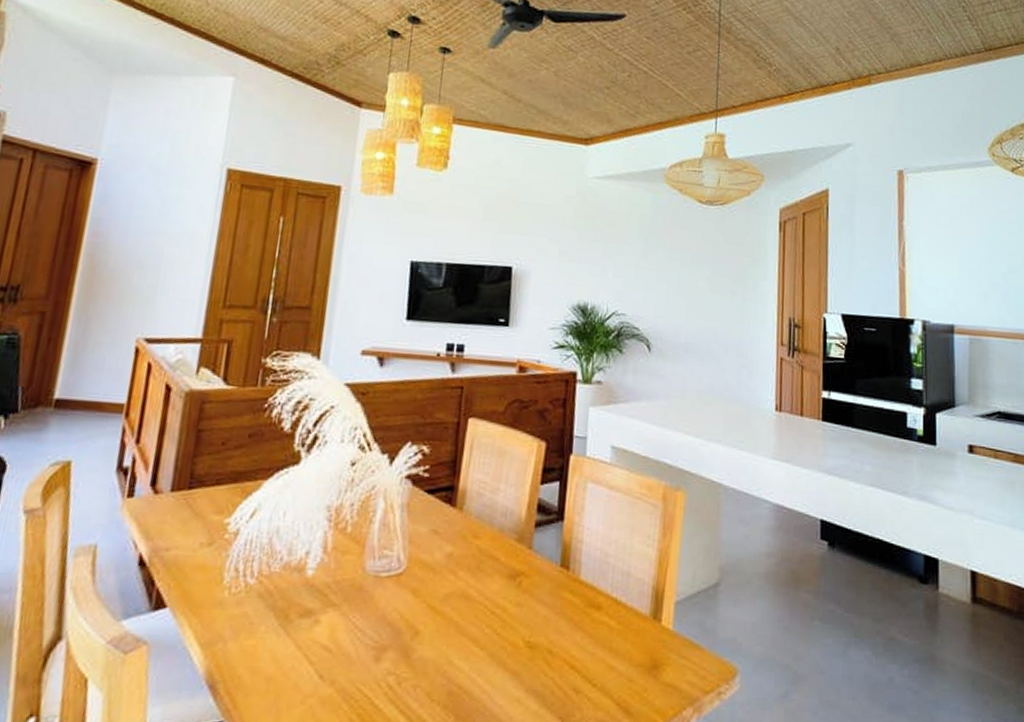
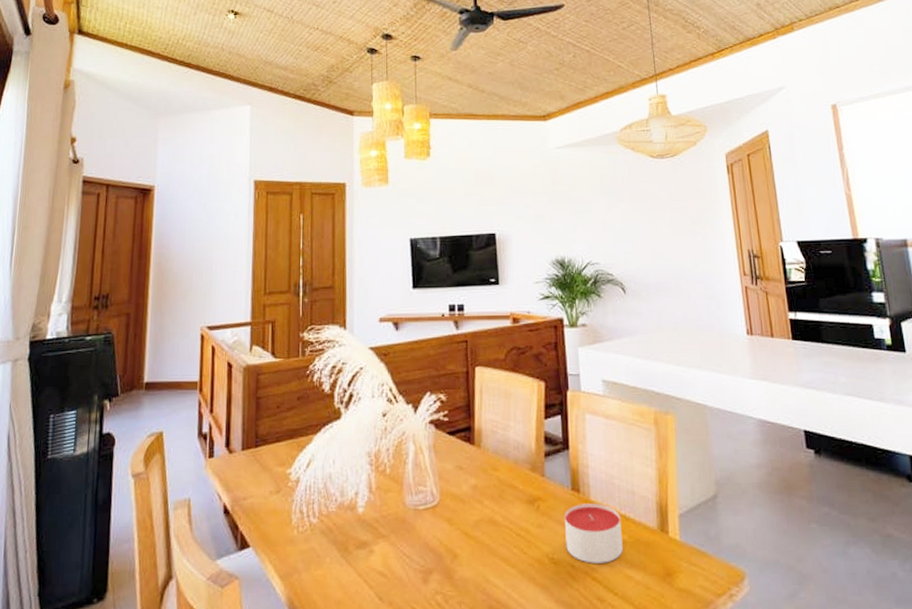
candle: none [545,582,612,651] -> present [565,503,623,564]

